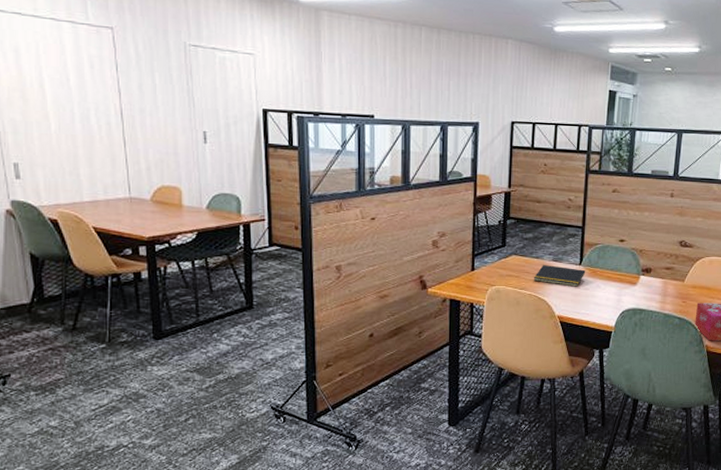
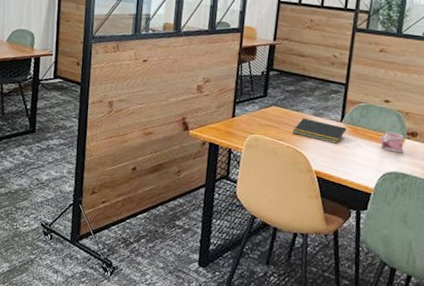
mug: none [617,270,640,290] -> present [380,132,404,153]

